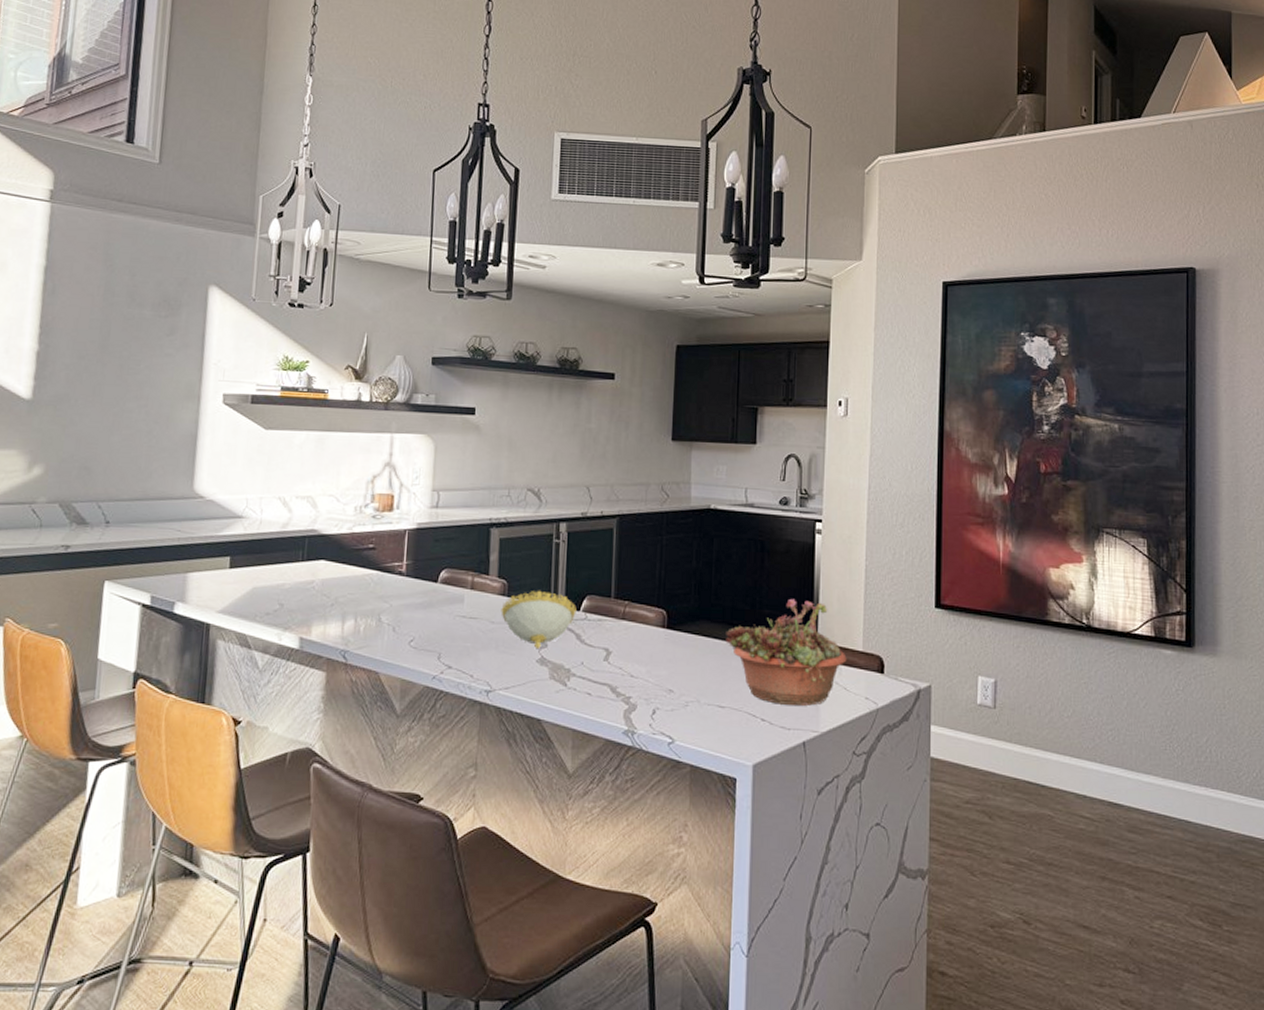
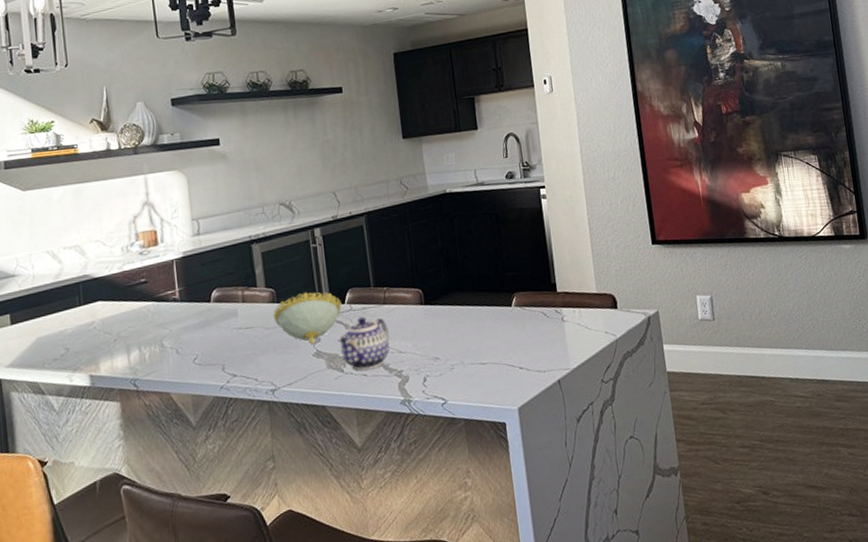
teapot: none [566,629,623,689] -> present [337,316,390,370]
succulent planter: present [725,598,847,706] -> none [477,257,585,352]

